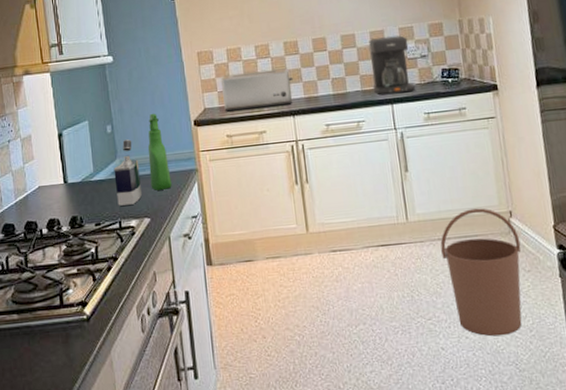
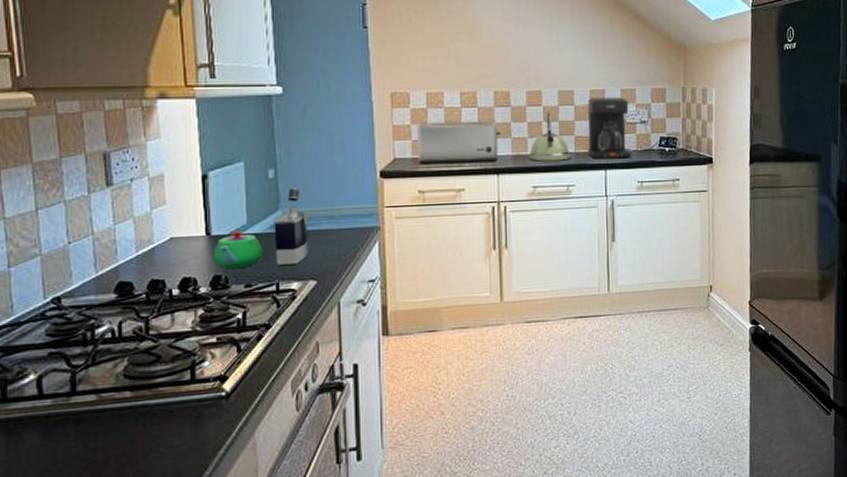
teapot: none [70,178,107,211] -> present [212,231,263,269]
spray bottle: present [147,113,172,190] -> none [319,159,347,249]
kettle: none [319,55,358,102] -> present [529,111,571,162]
bucket: present [440,208,522,337] -> none [640,281,717,409]

